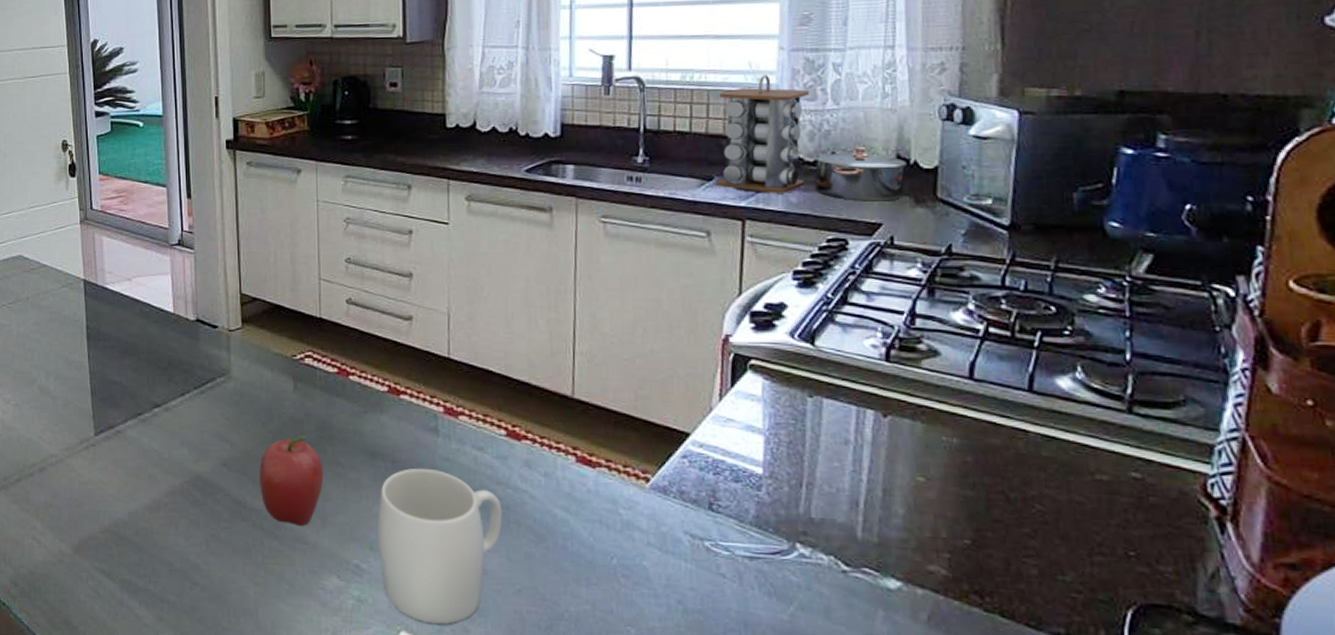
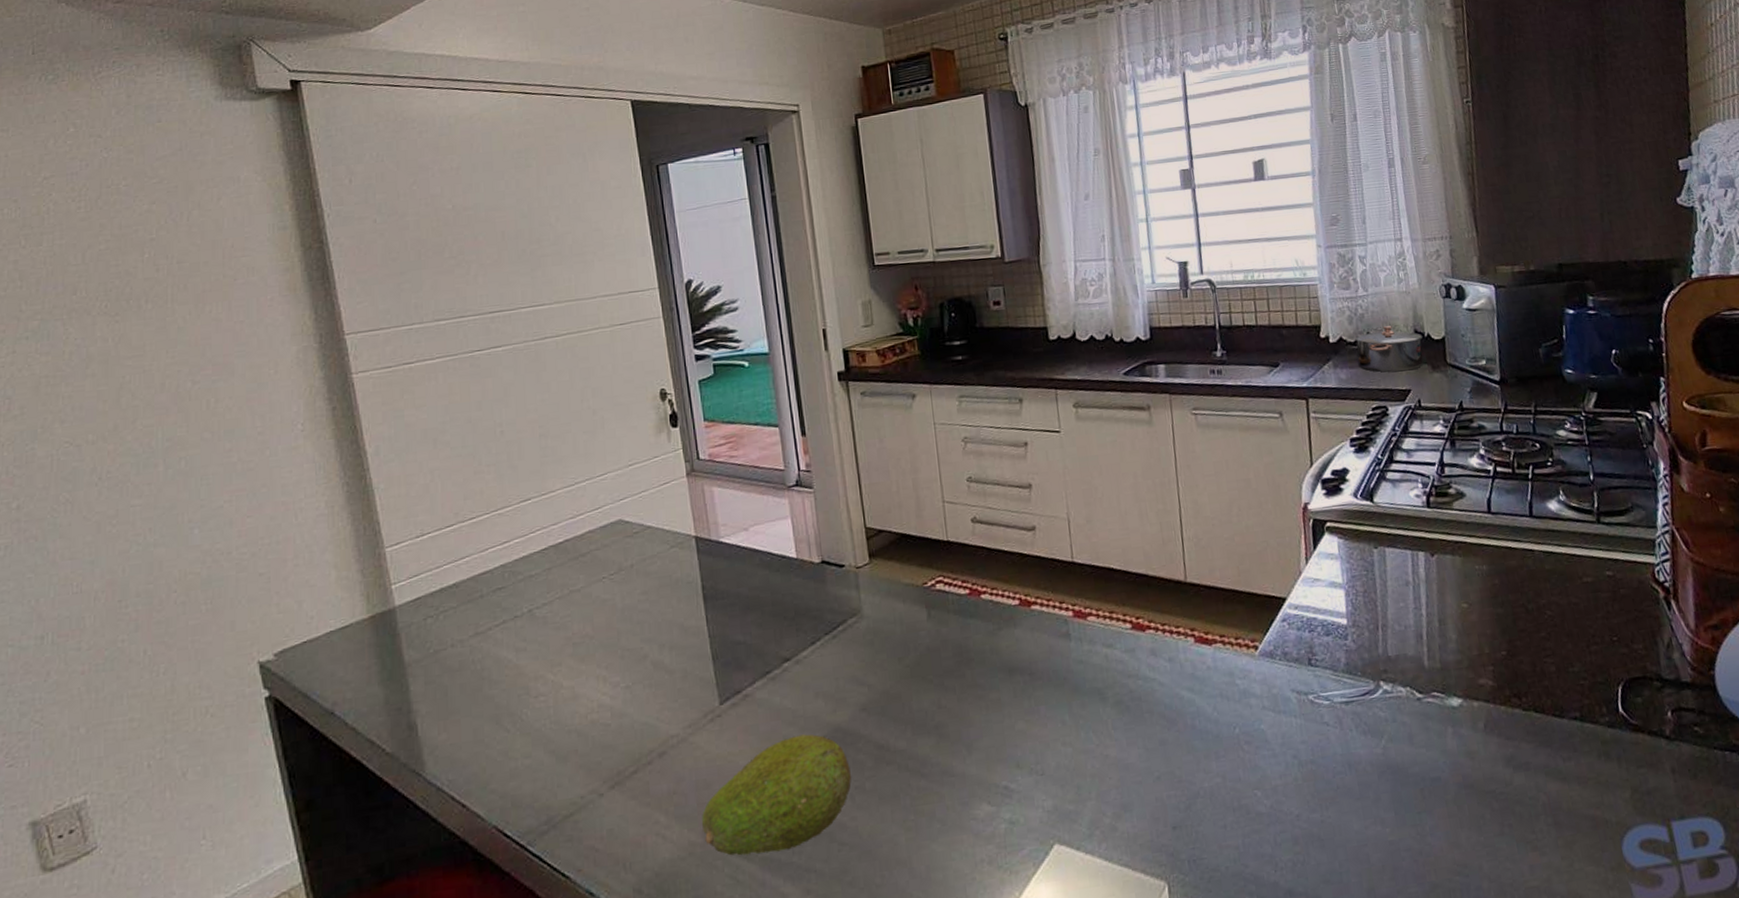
fruit: none [72,476,209,578] -> present [702,734,852,856]
fruit: present [259,435,324,526] -> none [900,663,966,759]
mug: present [376,468,503,625] -> none [1020,674,1137,831]
spice rack: present [716,75,810,194] -> none [1276,270,1350,374]

